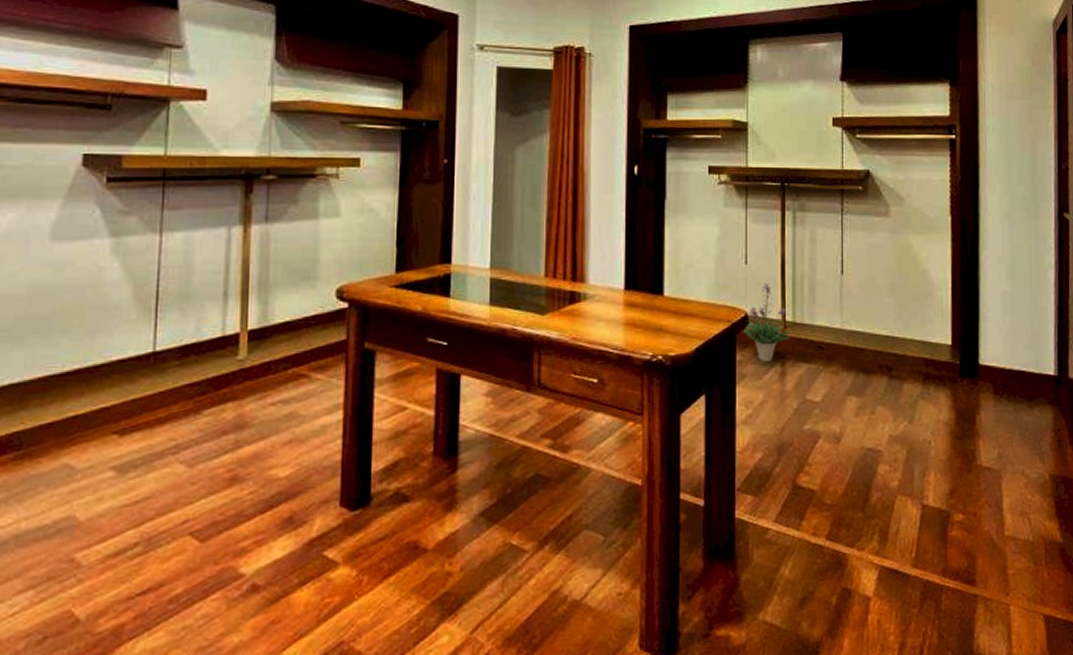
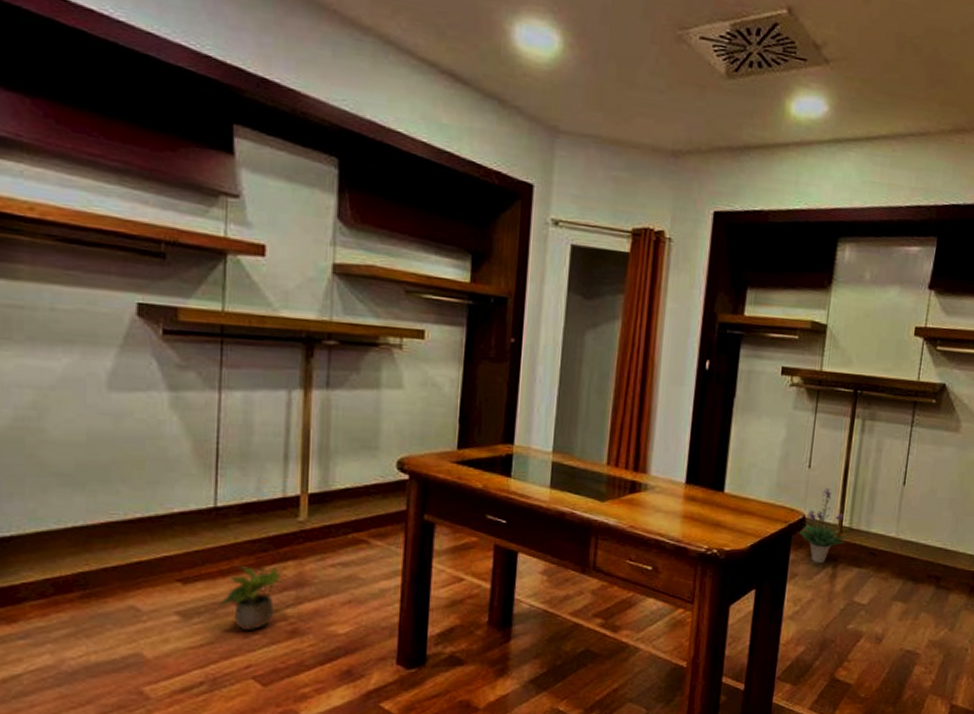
potted plant: none [153,411,222,482] -> present [217,566,283,631]

